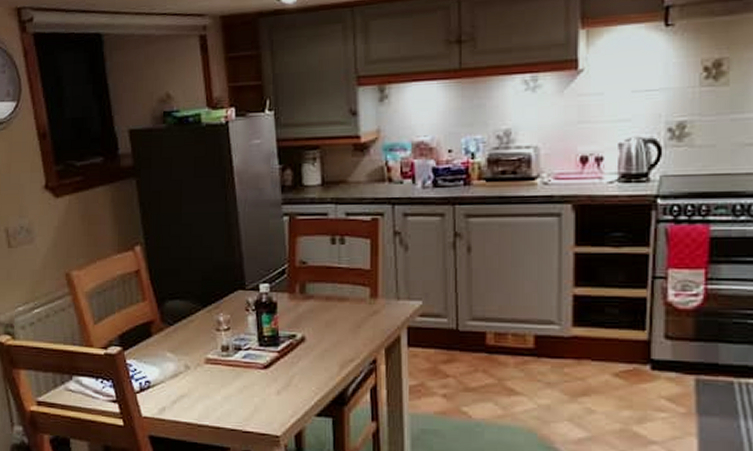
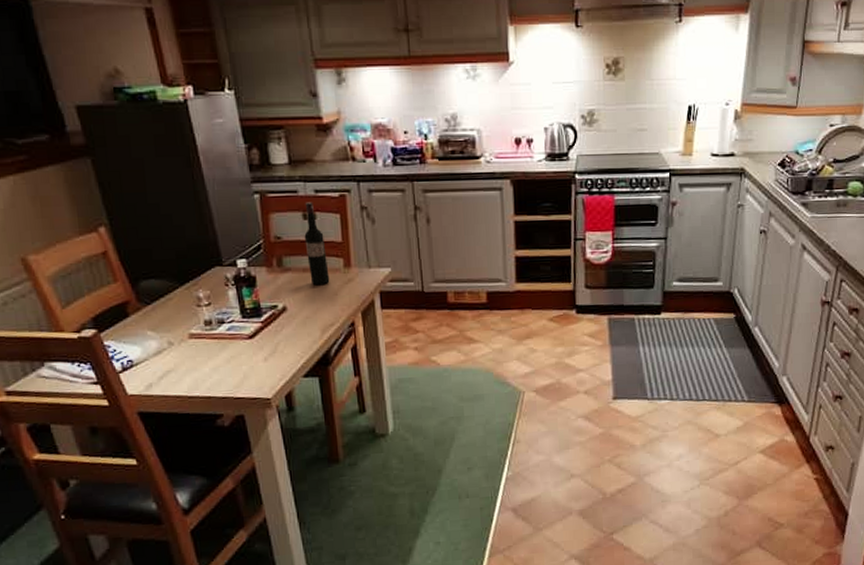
wine bottle: none [330,225,354,315] -> present [304,202,330,285]

